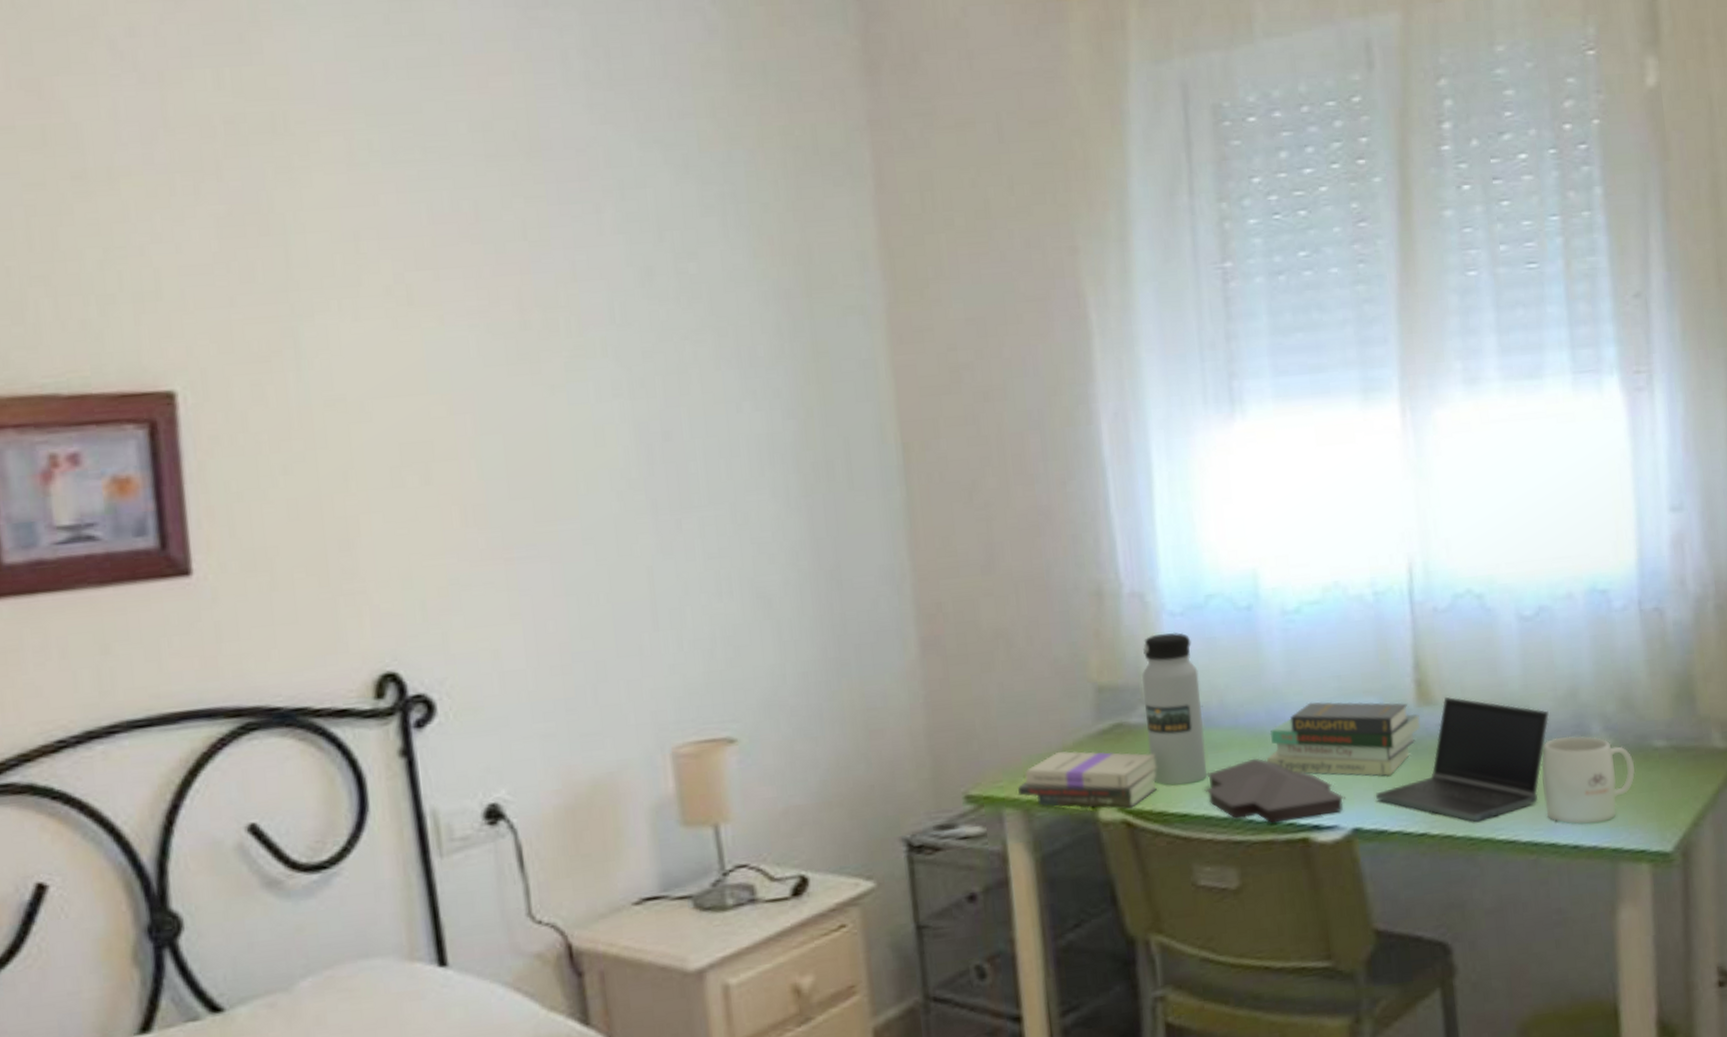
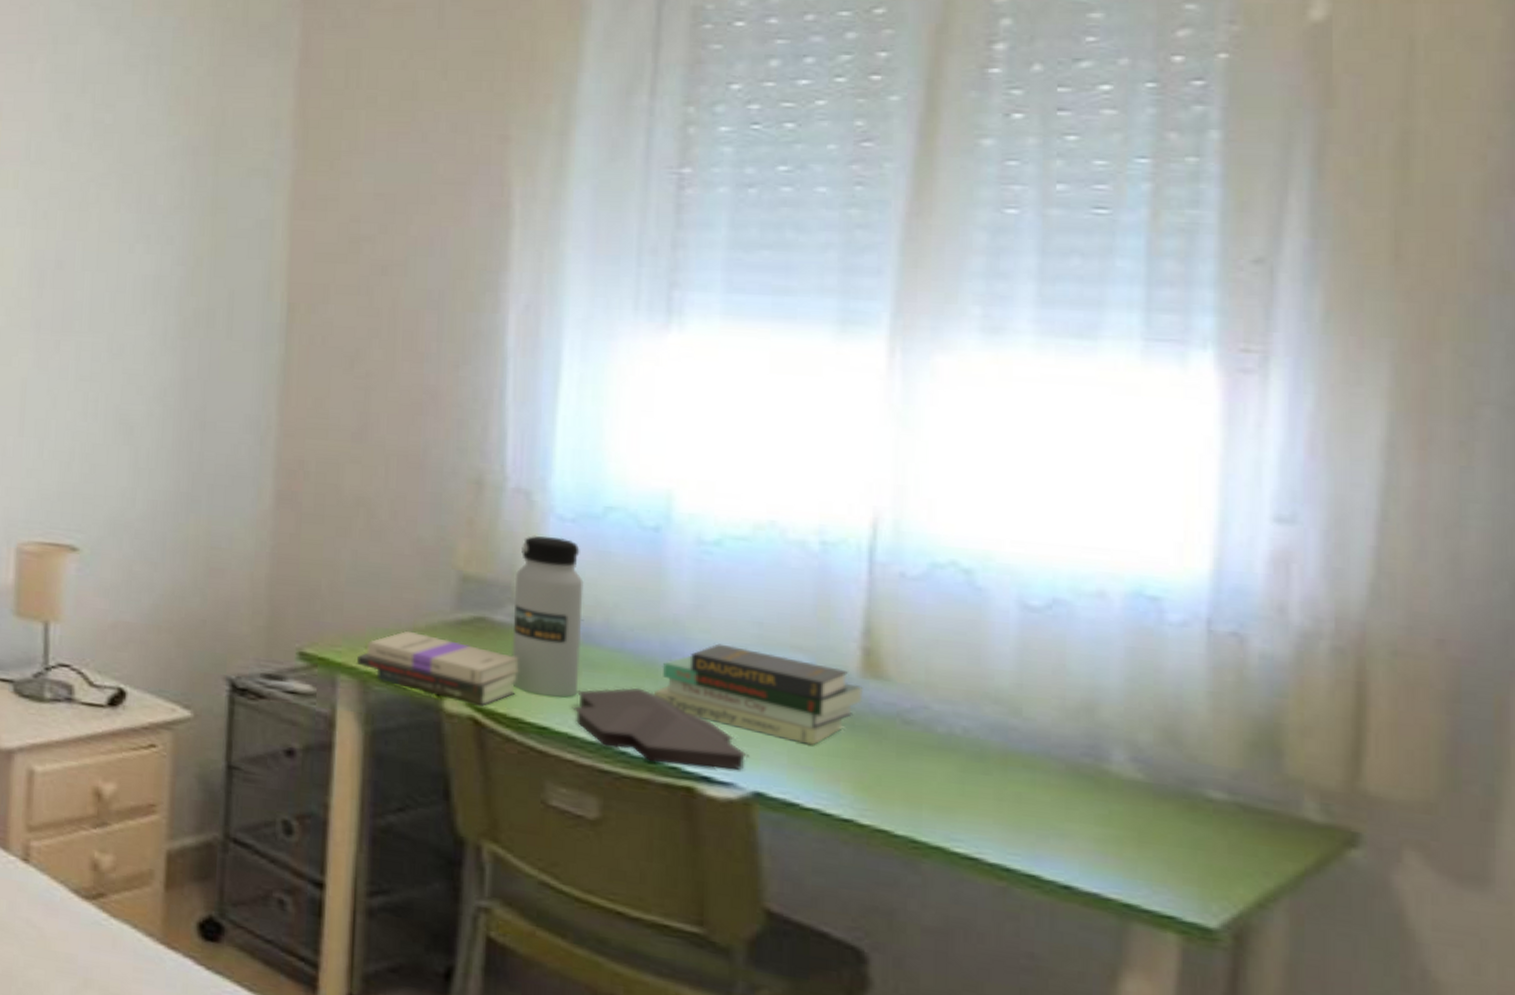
laptop computer: present [1375,696,1549,823] -> none [789,674,1049,825]
mug: present [1540,735,1636,825] -> none [1027,754,1173,870]

